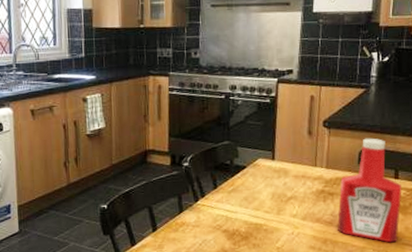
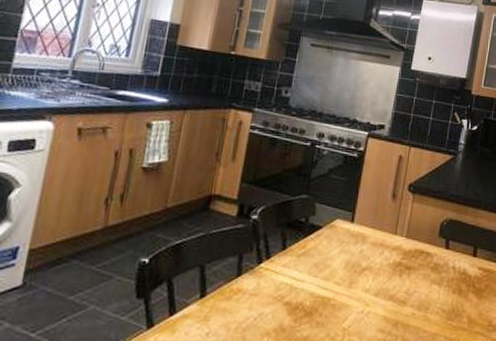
ketchup bottle: present [337,138,402,243] -> none [411,208,480,330]

